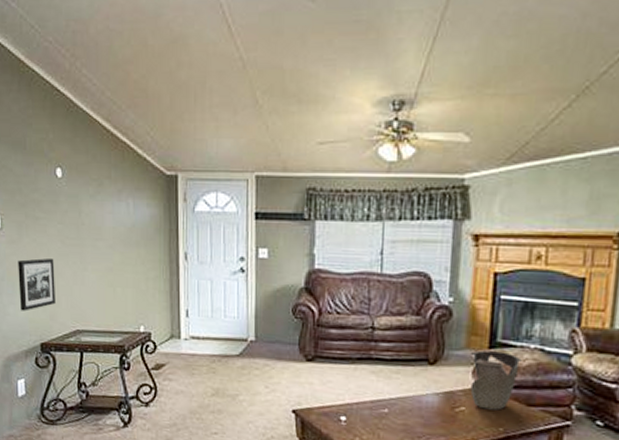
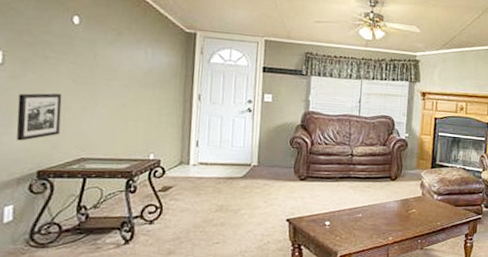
decorative bowl: present [470,350,522,411] -> none [419,170,452,211]

